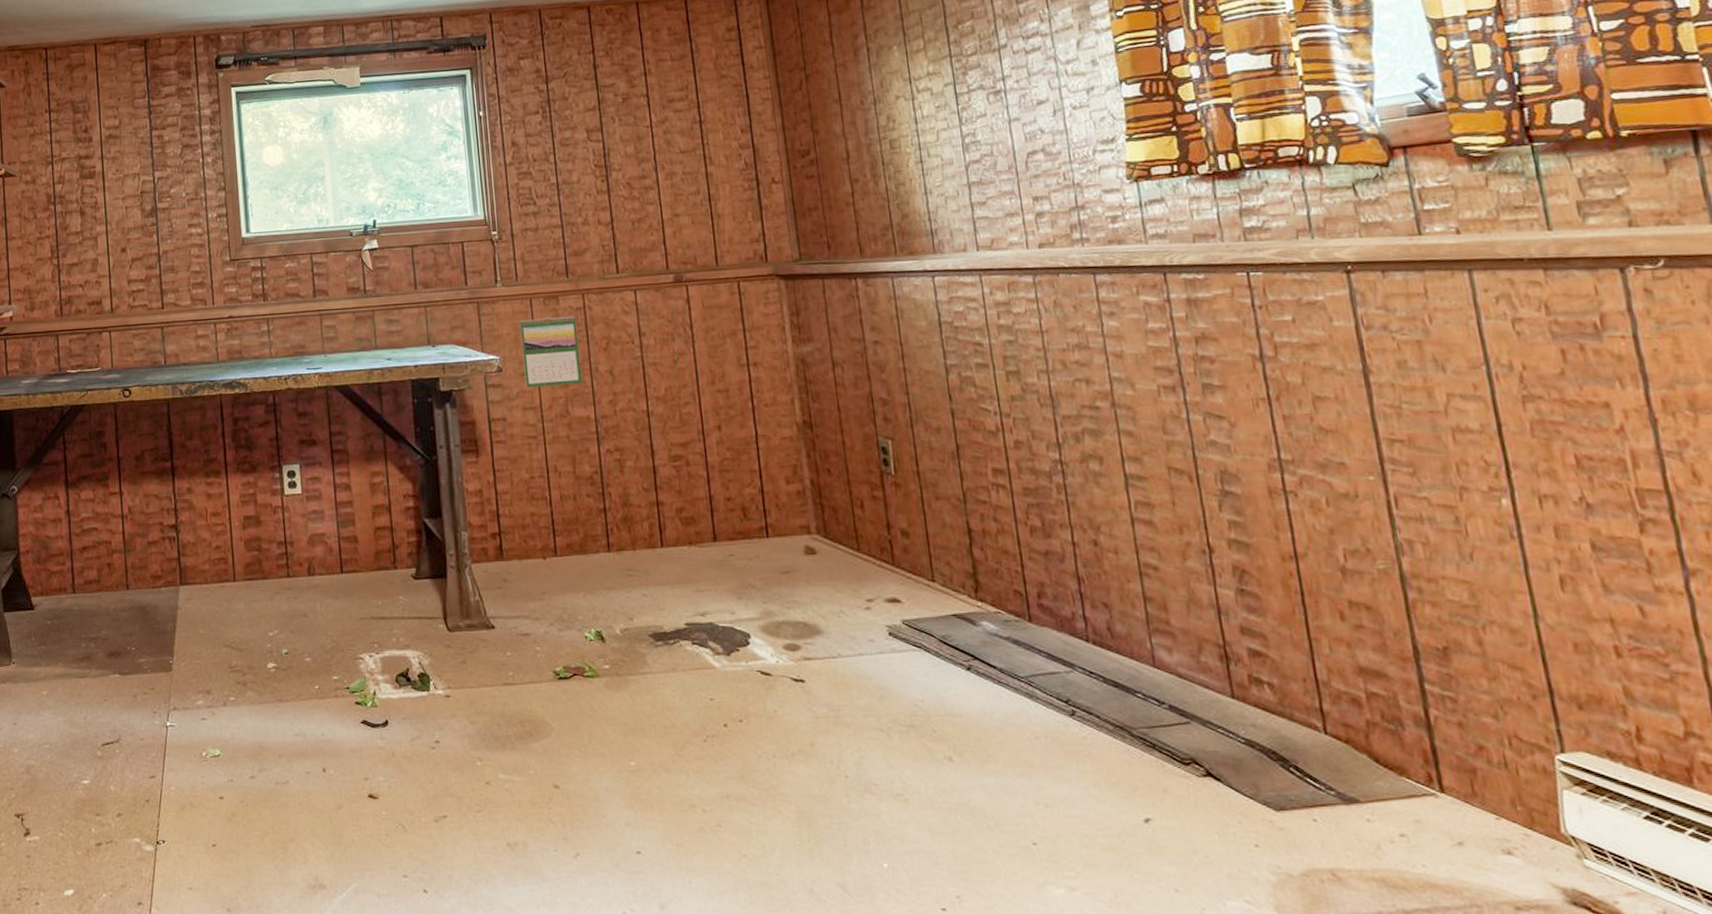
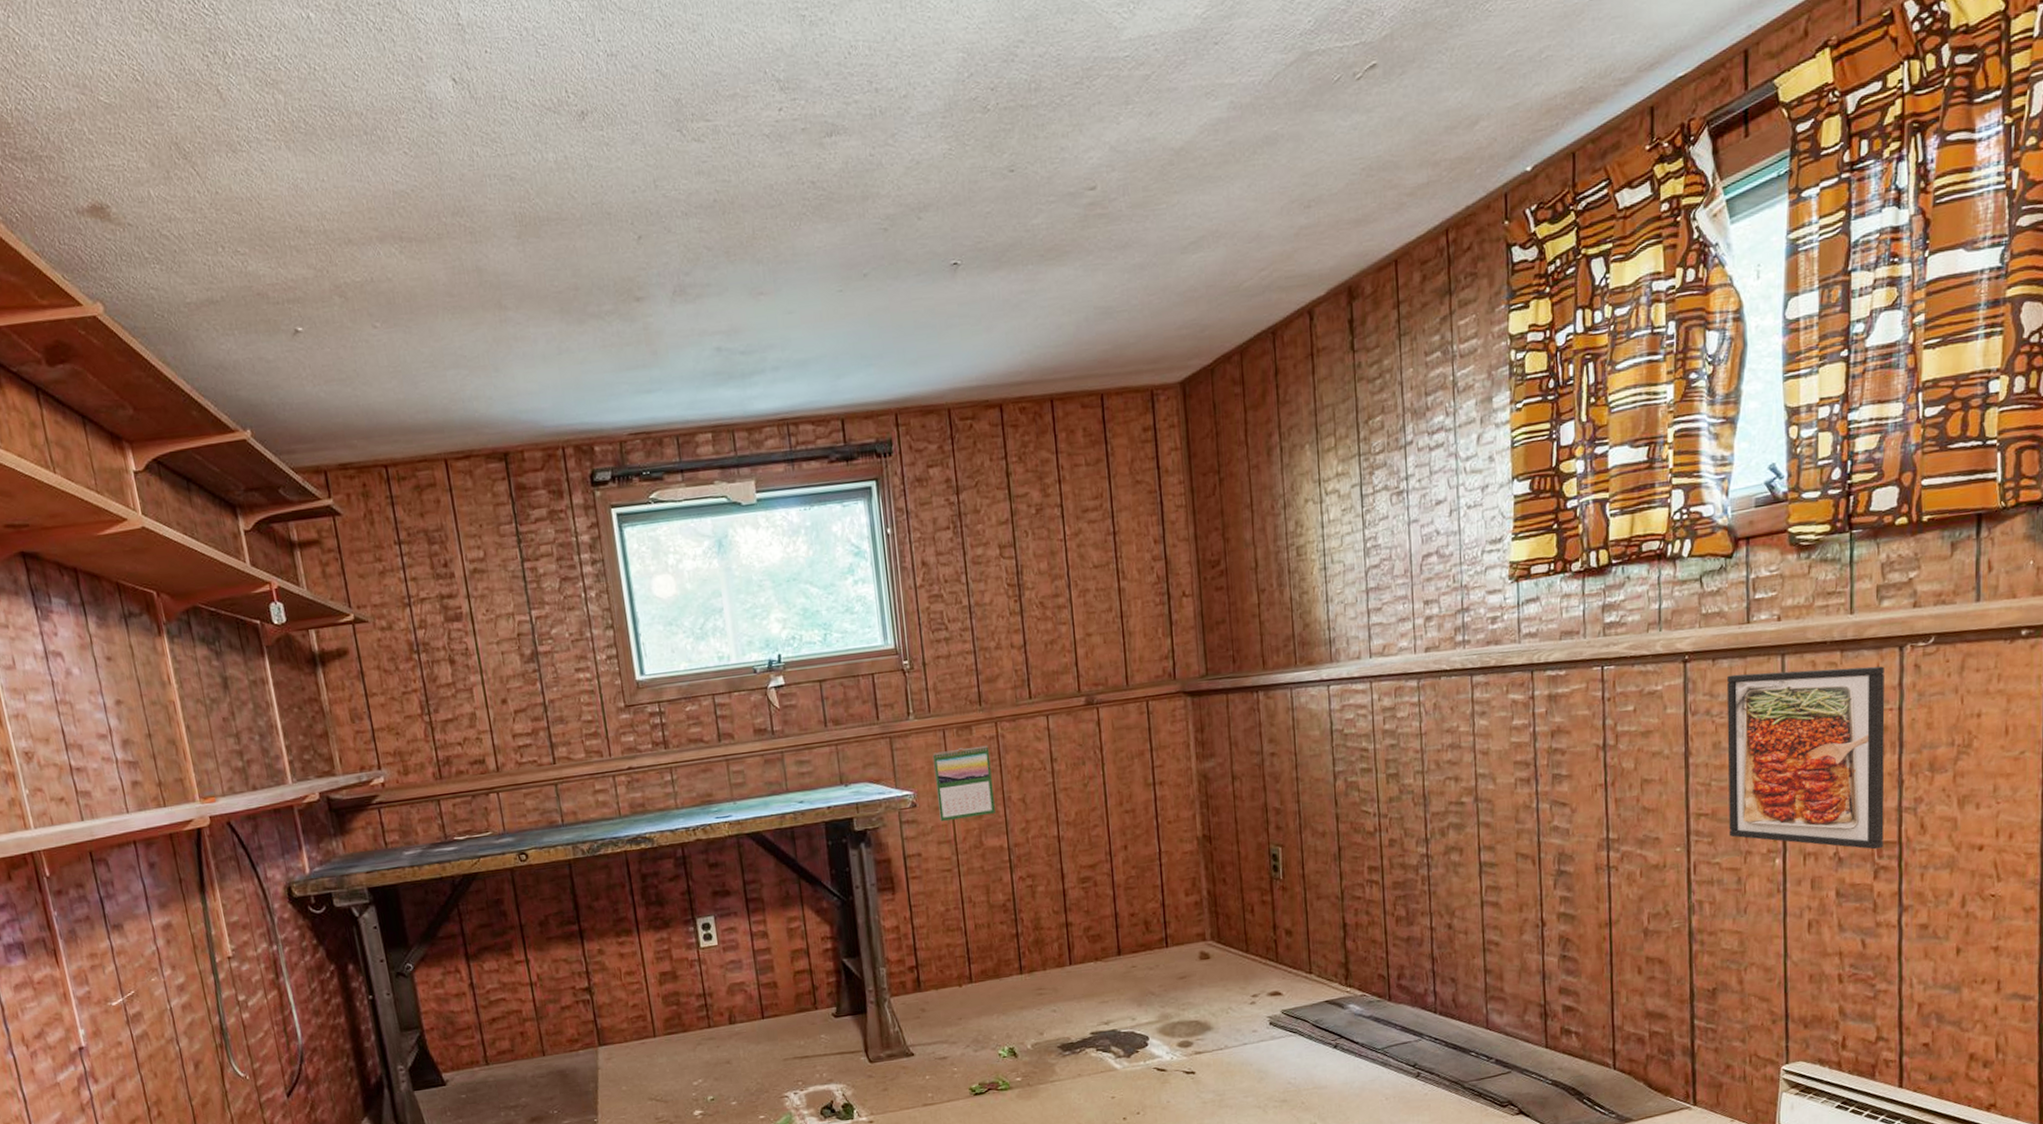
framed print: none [1403,288,1646,498] -> present [1727,666,1885,850]

